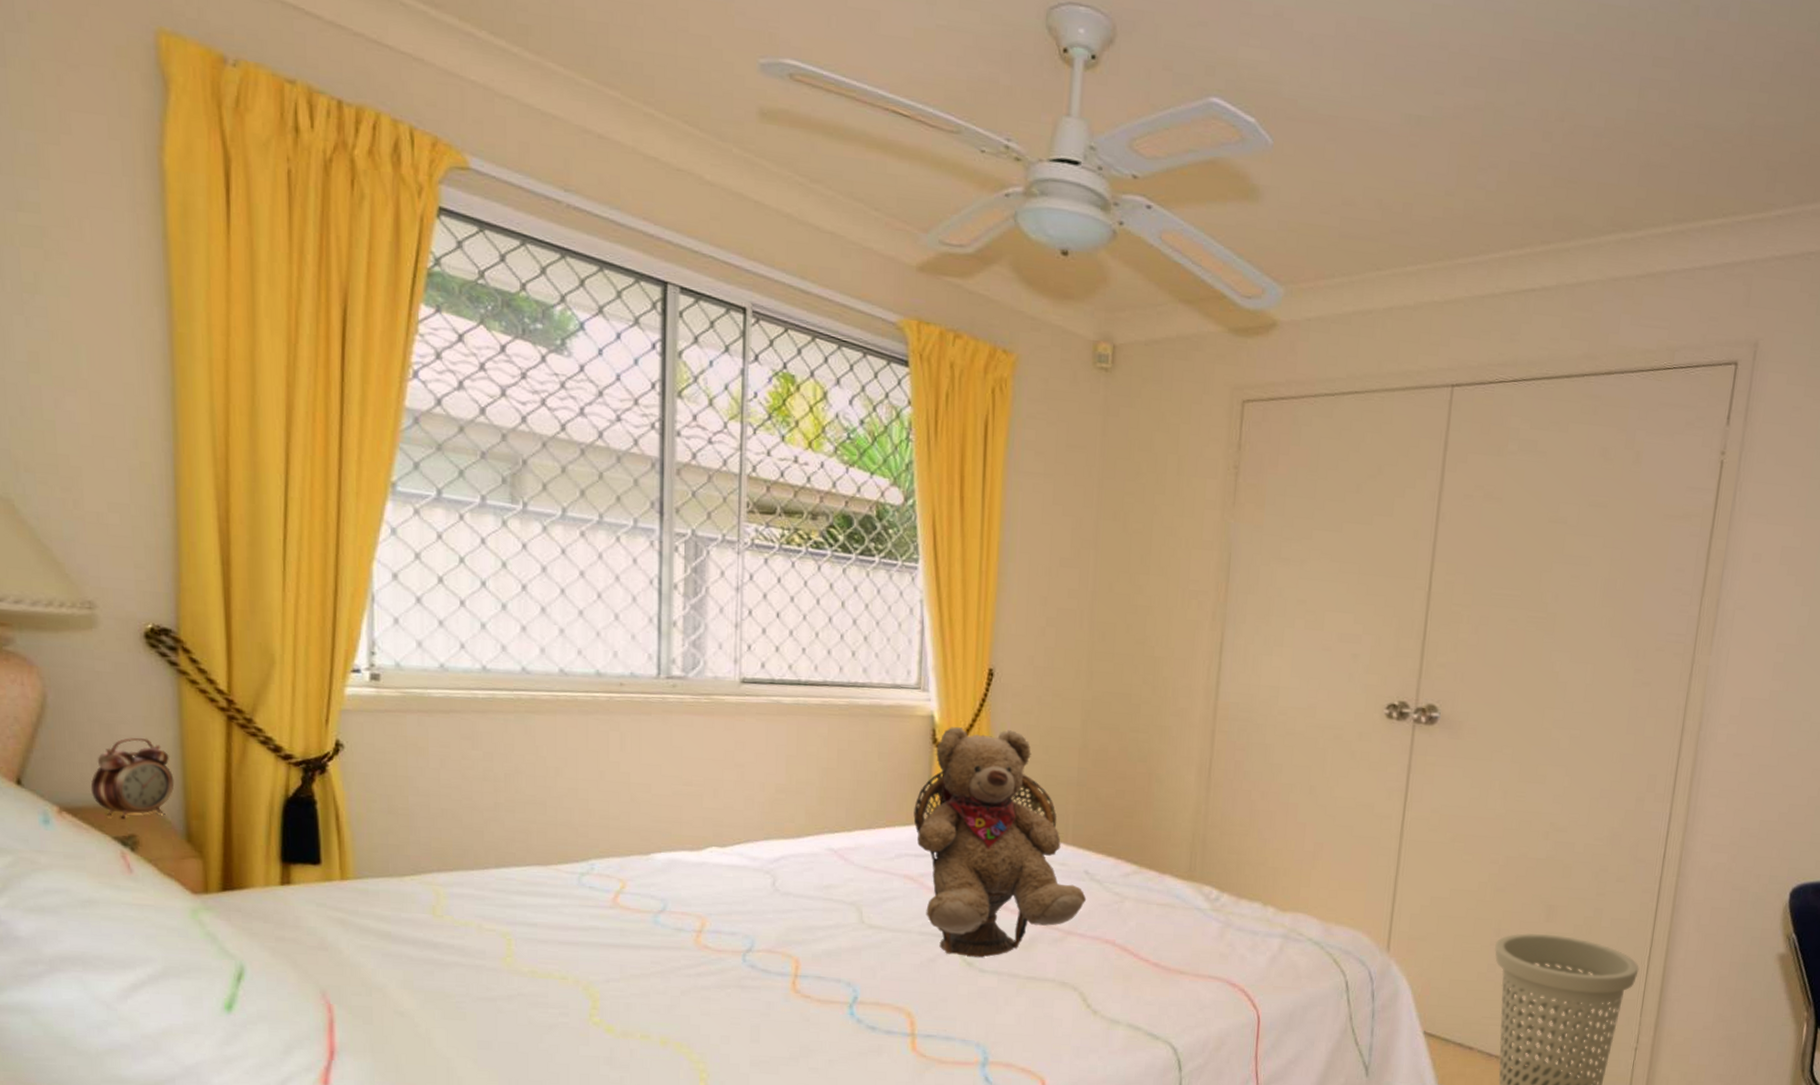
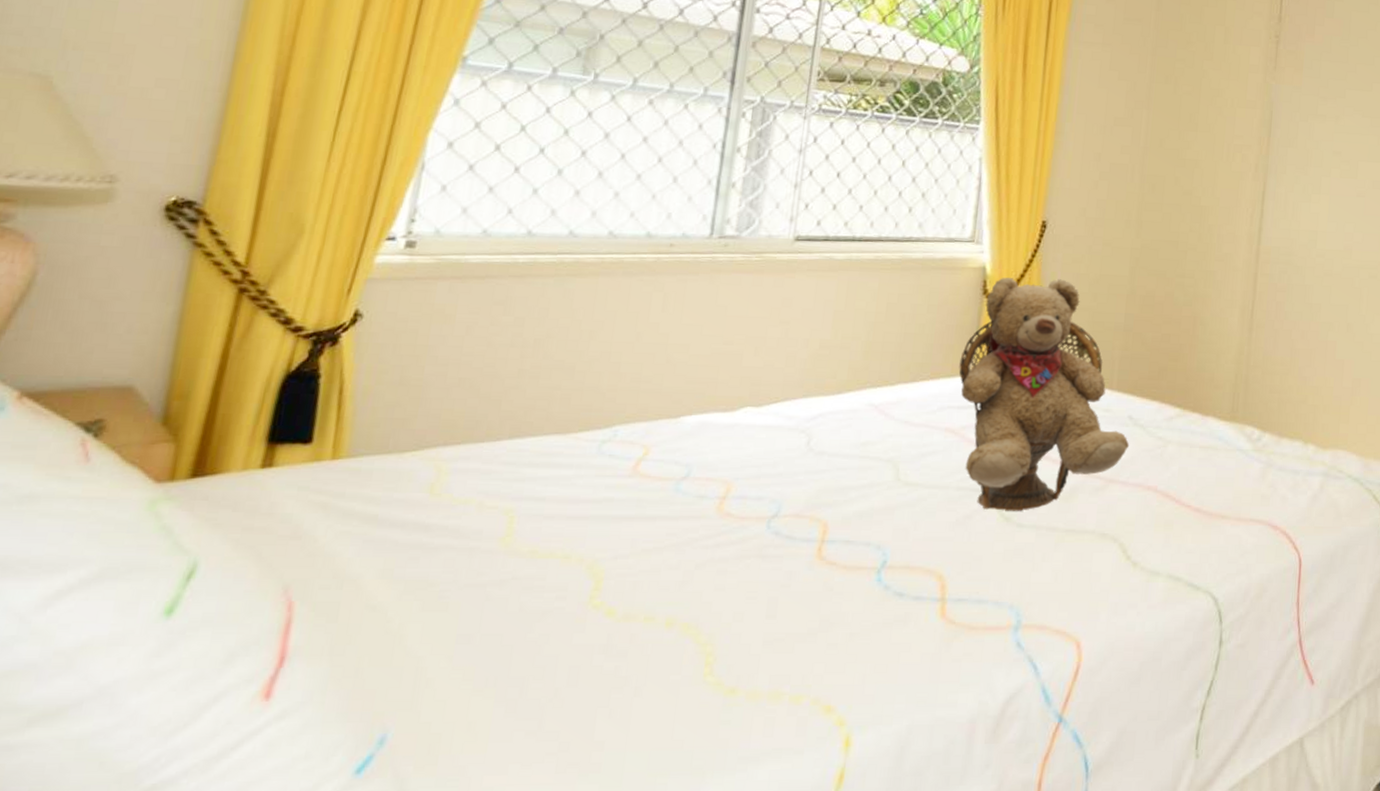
alarm clock: present [90,737,175,820] -> none [62,313,164,403]

